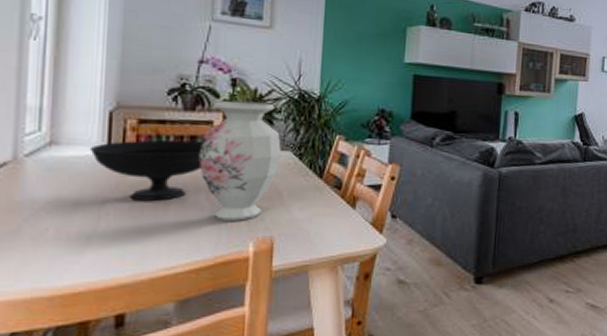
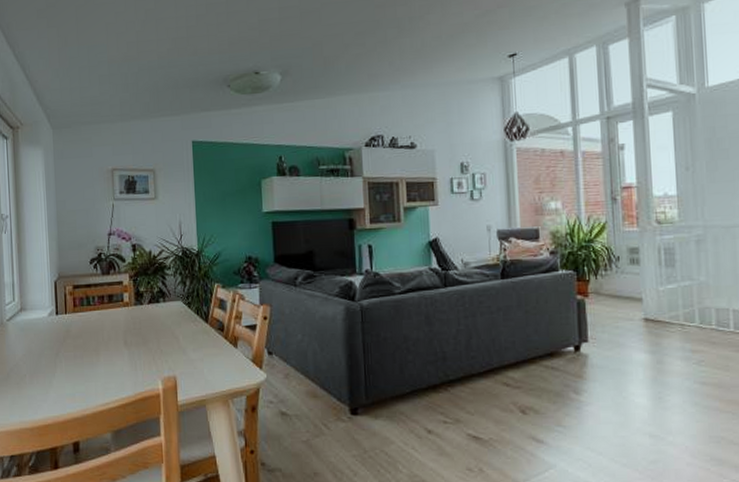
bowl: present [89,139,205,201] -> none [45,298,119,350]
vase: present [198,100,281,221] -> none [115,261,174,363]

